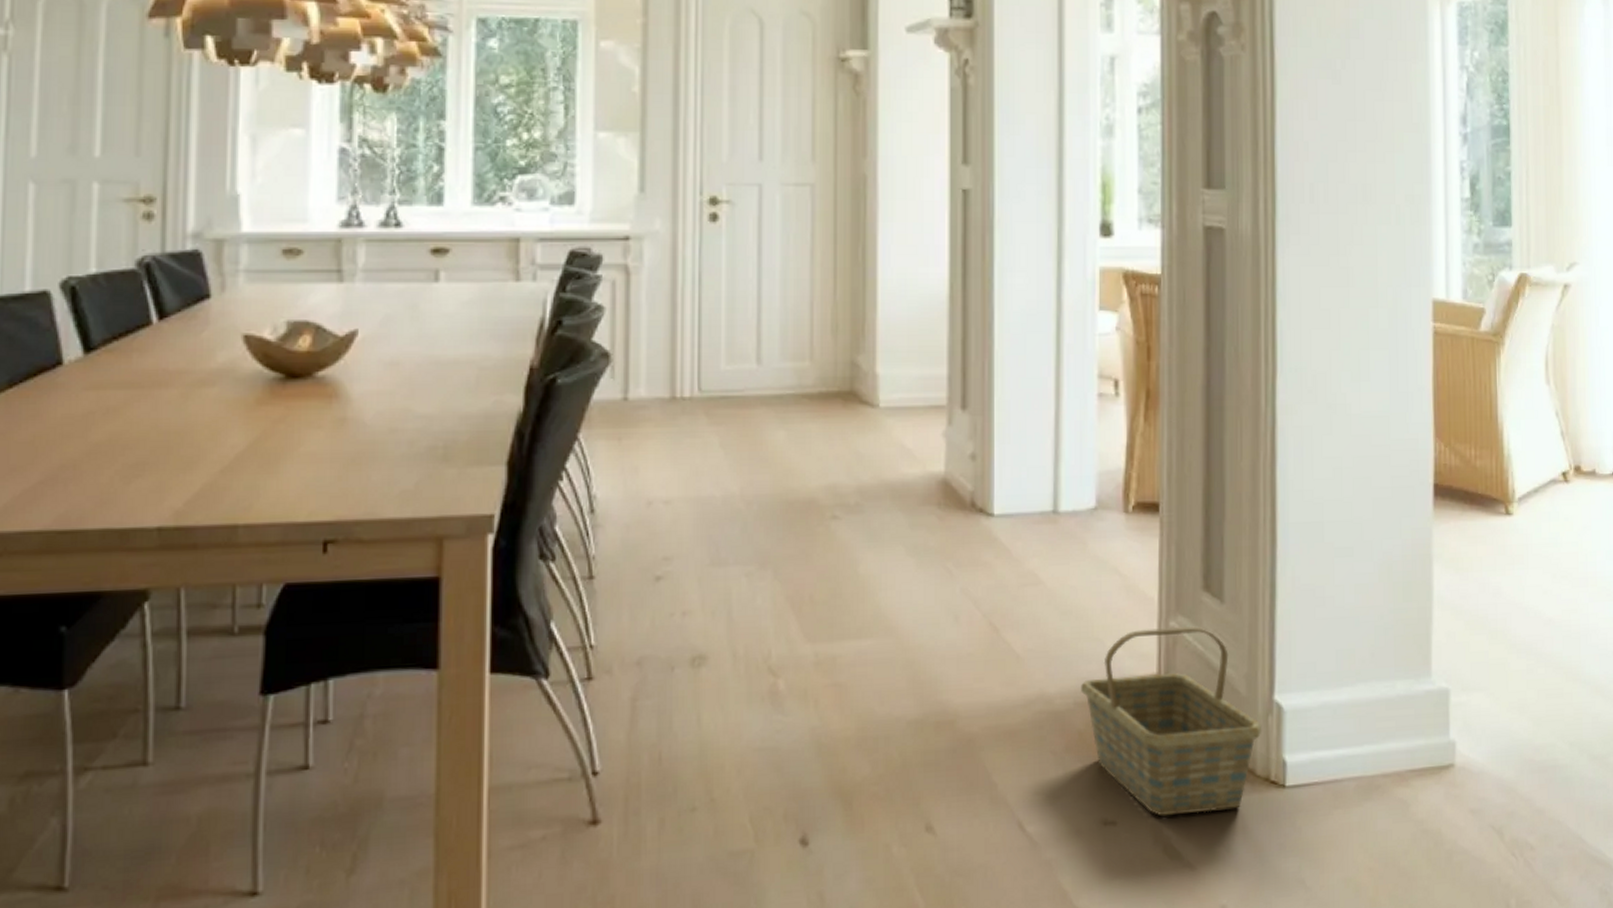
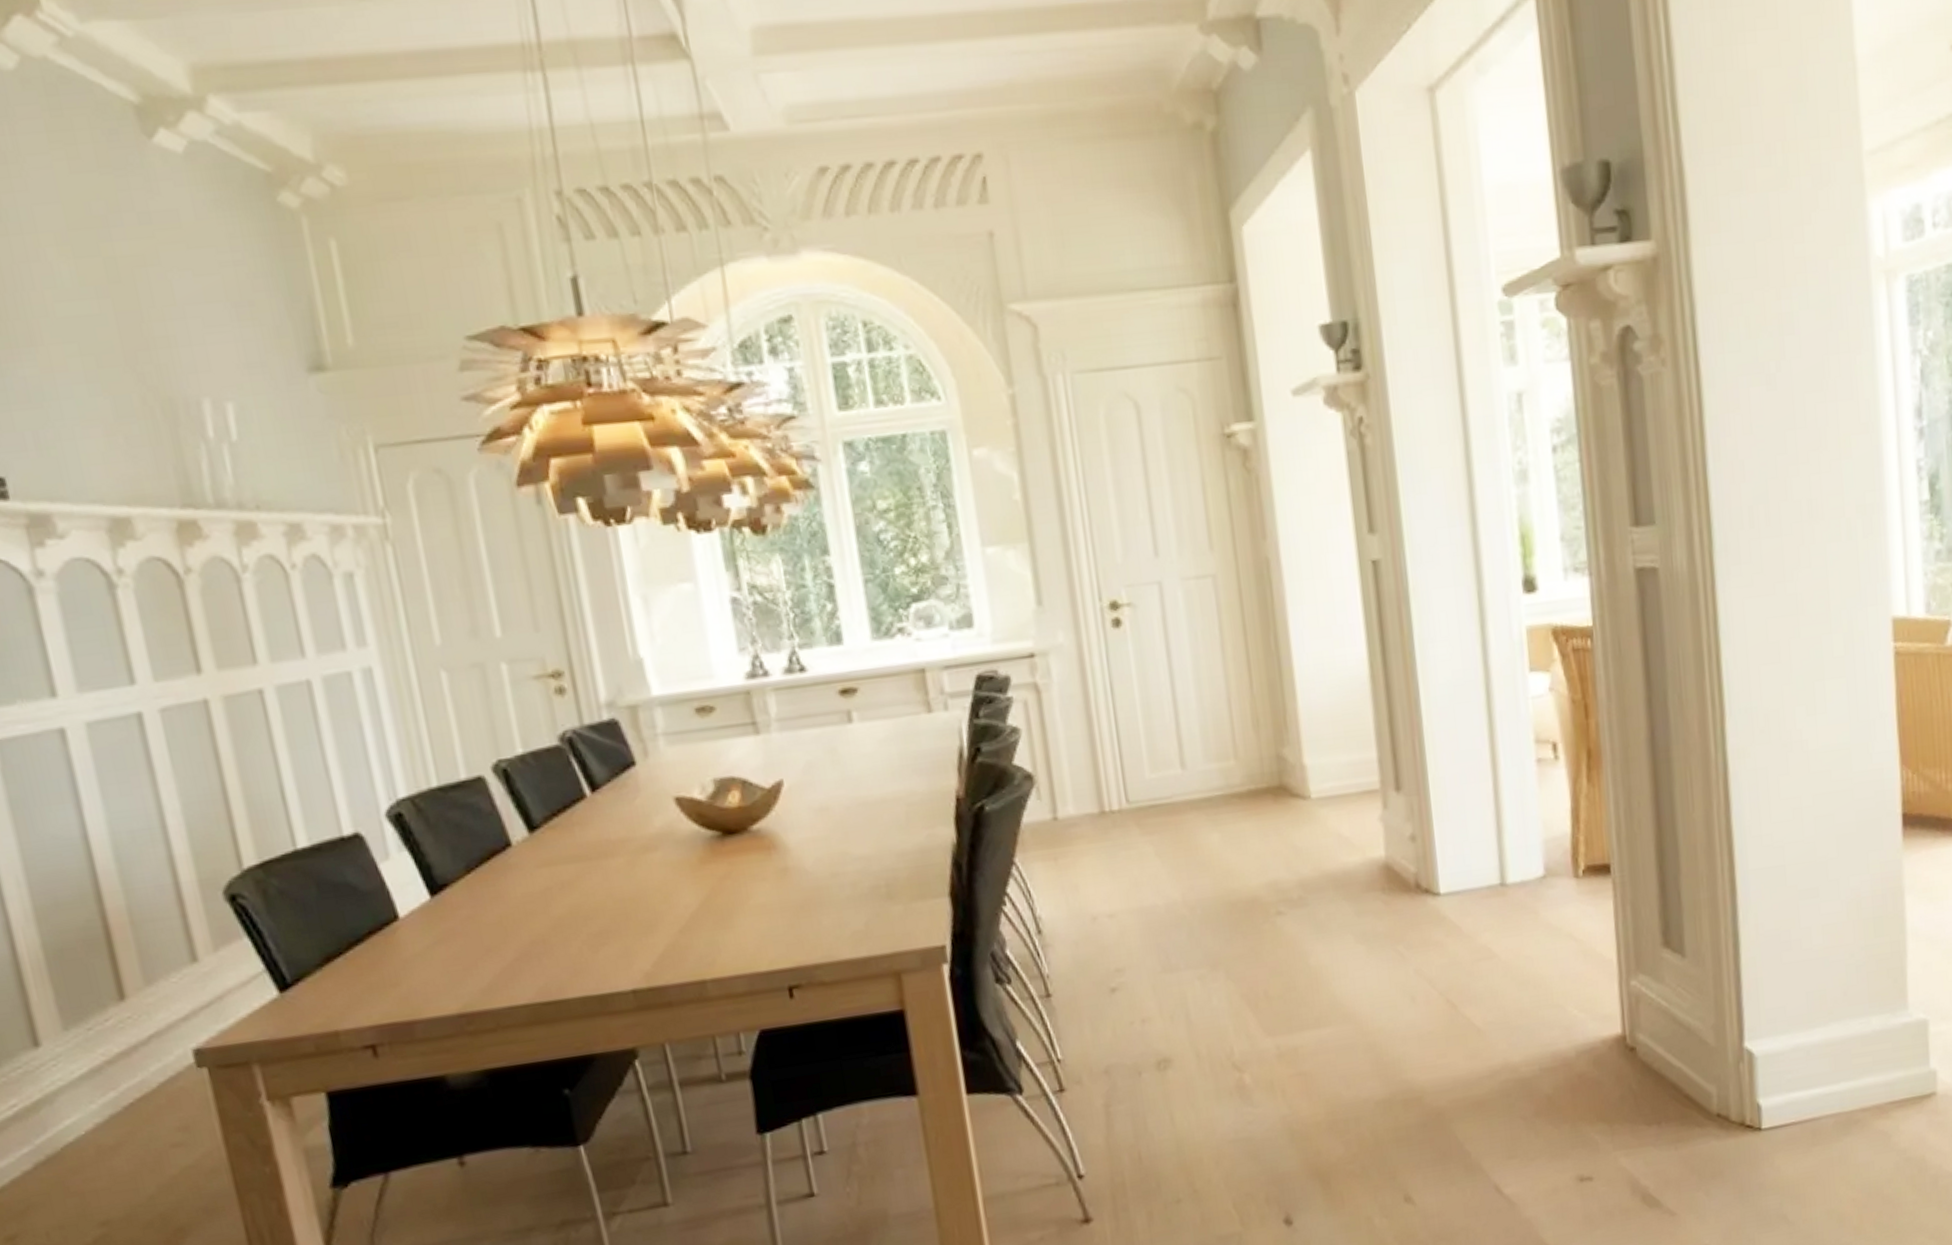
basket: present [1081,626,1262,817] -> none [1545,982,1734,1169]

